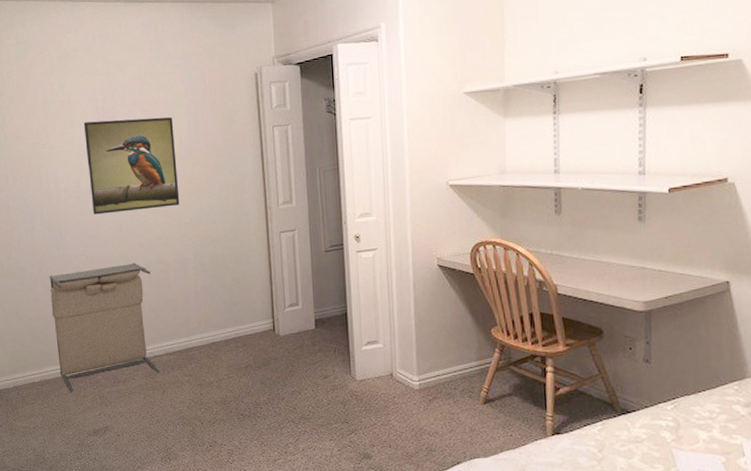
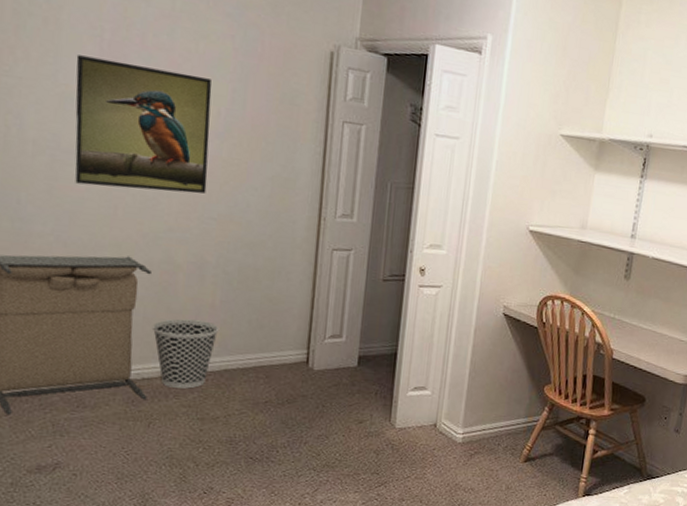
wastebasket: none [156,305,204,361] -> present [151,319,220,389]

